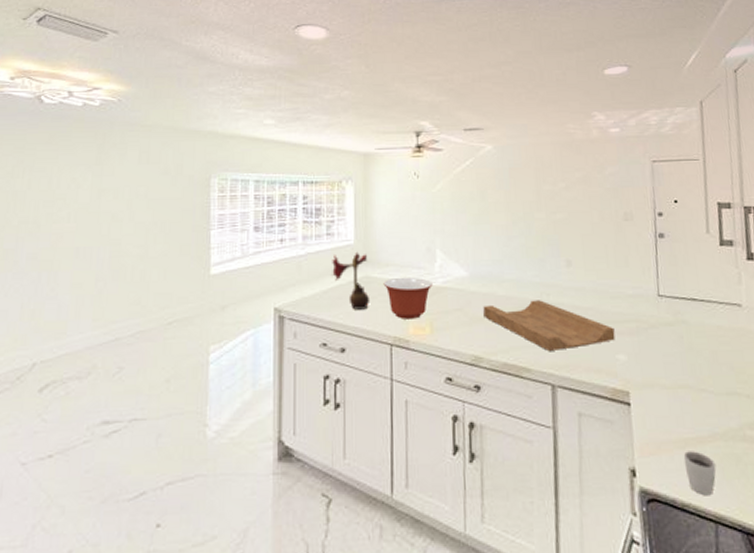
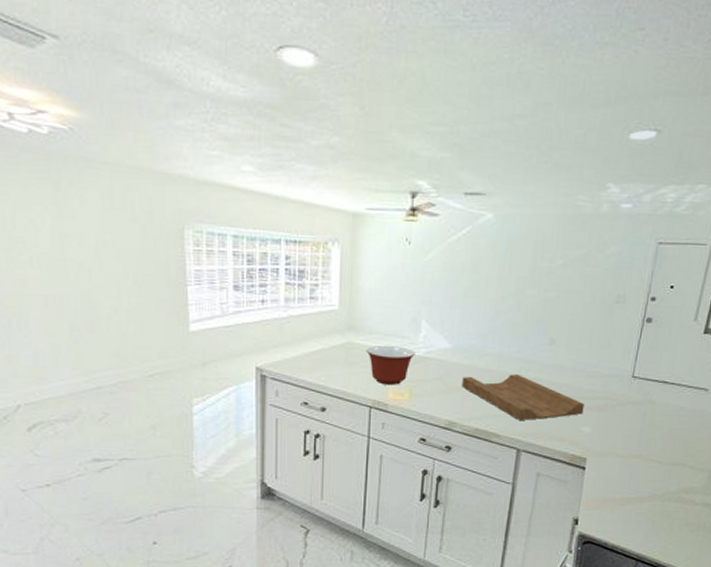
flower: present [331,251,370,310] -> none [313,317,352,374]
cup: present [683,451,717,496] -> none [621,507,649,541]

